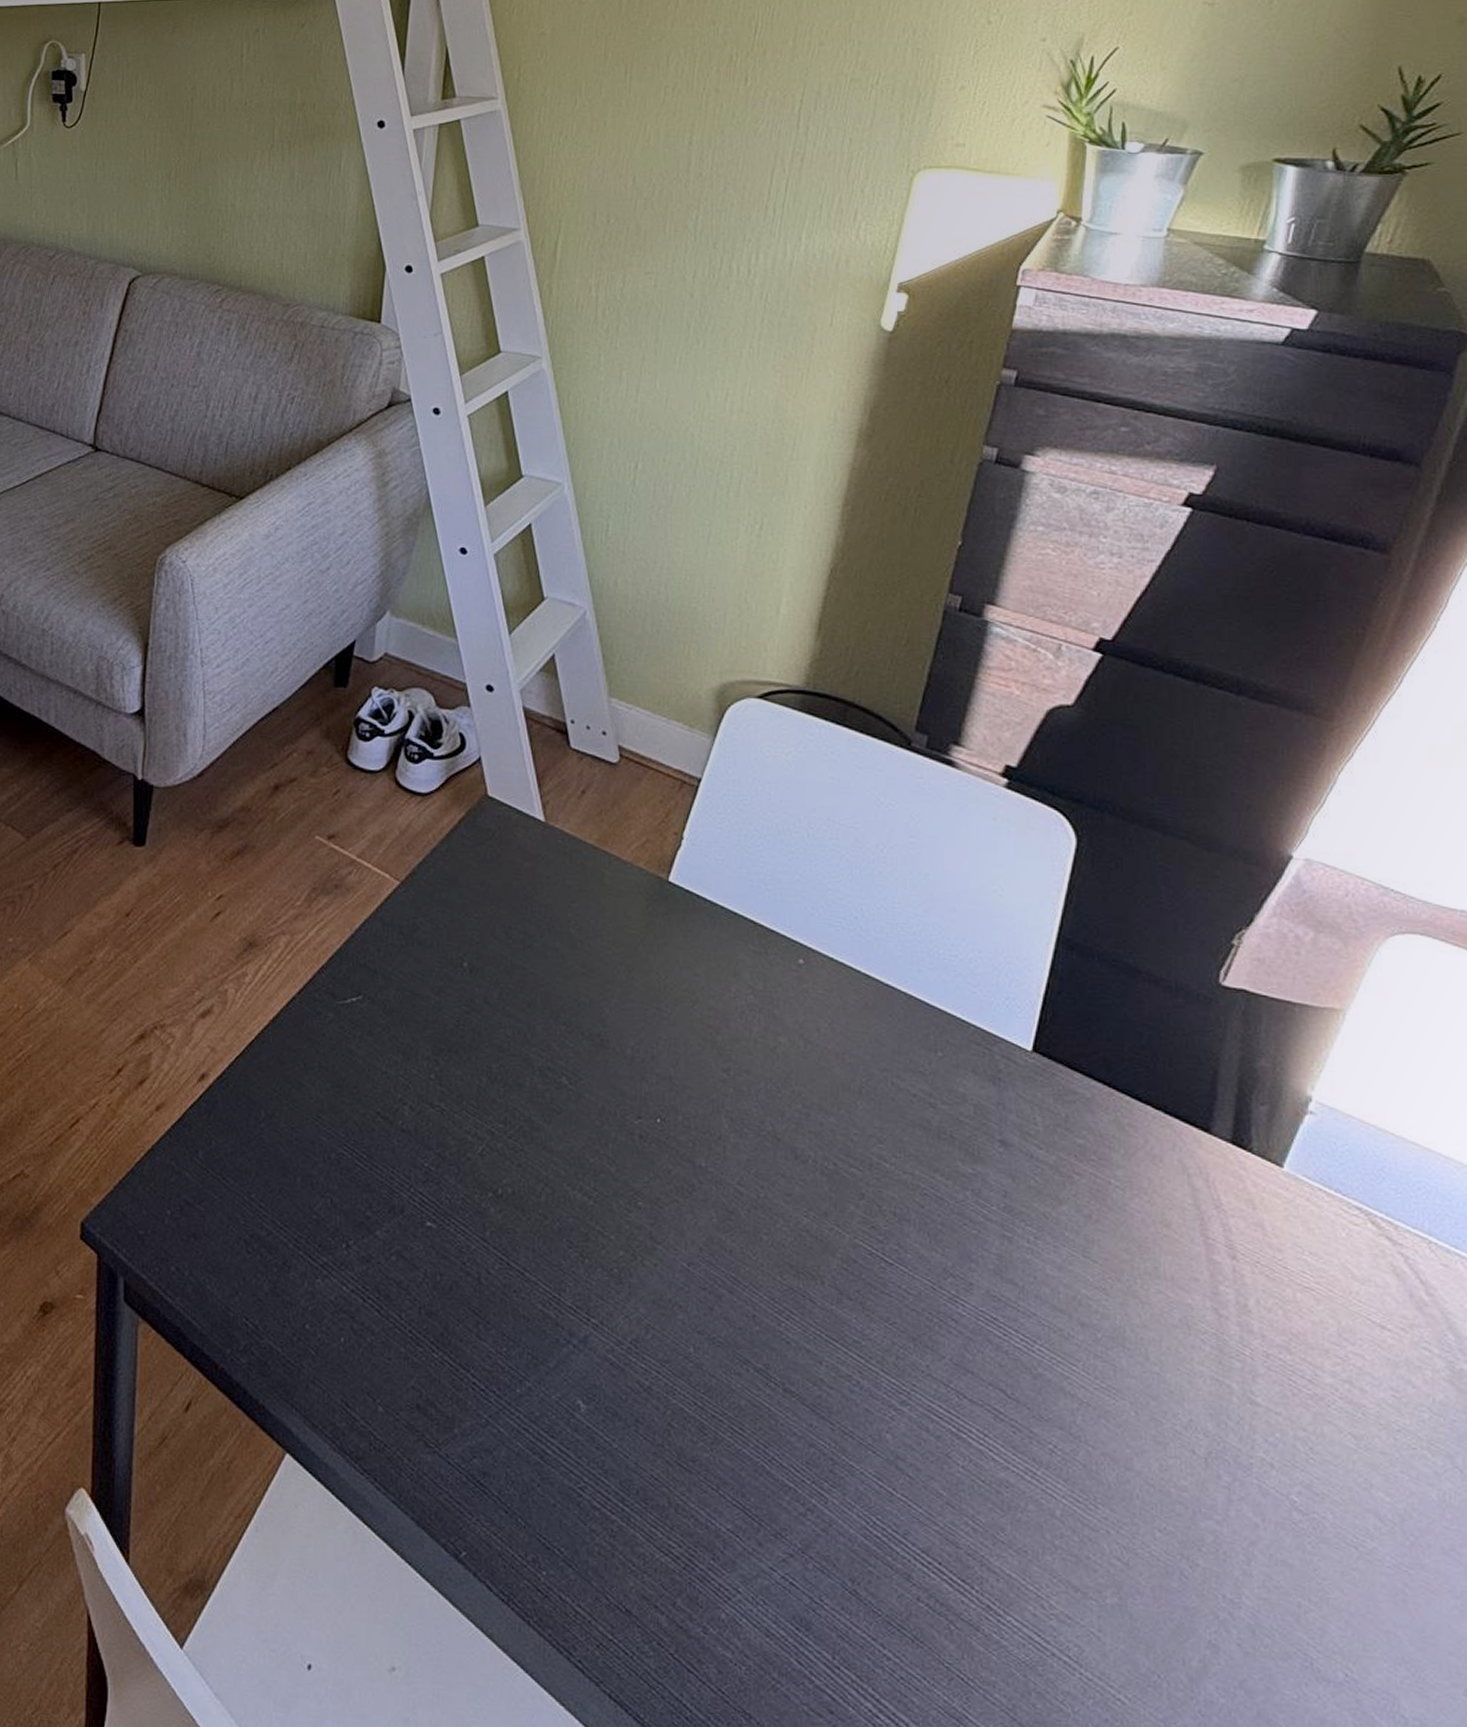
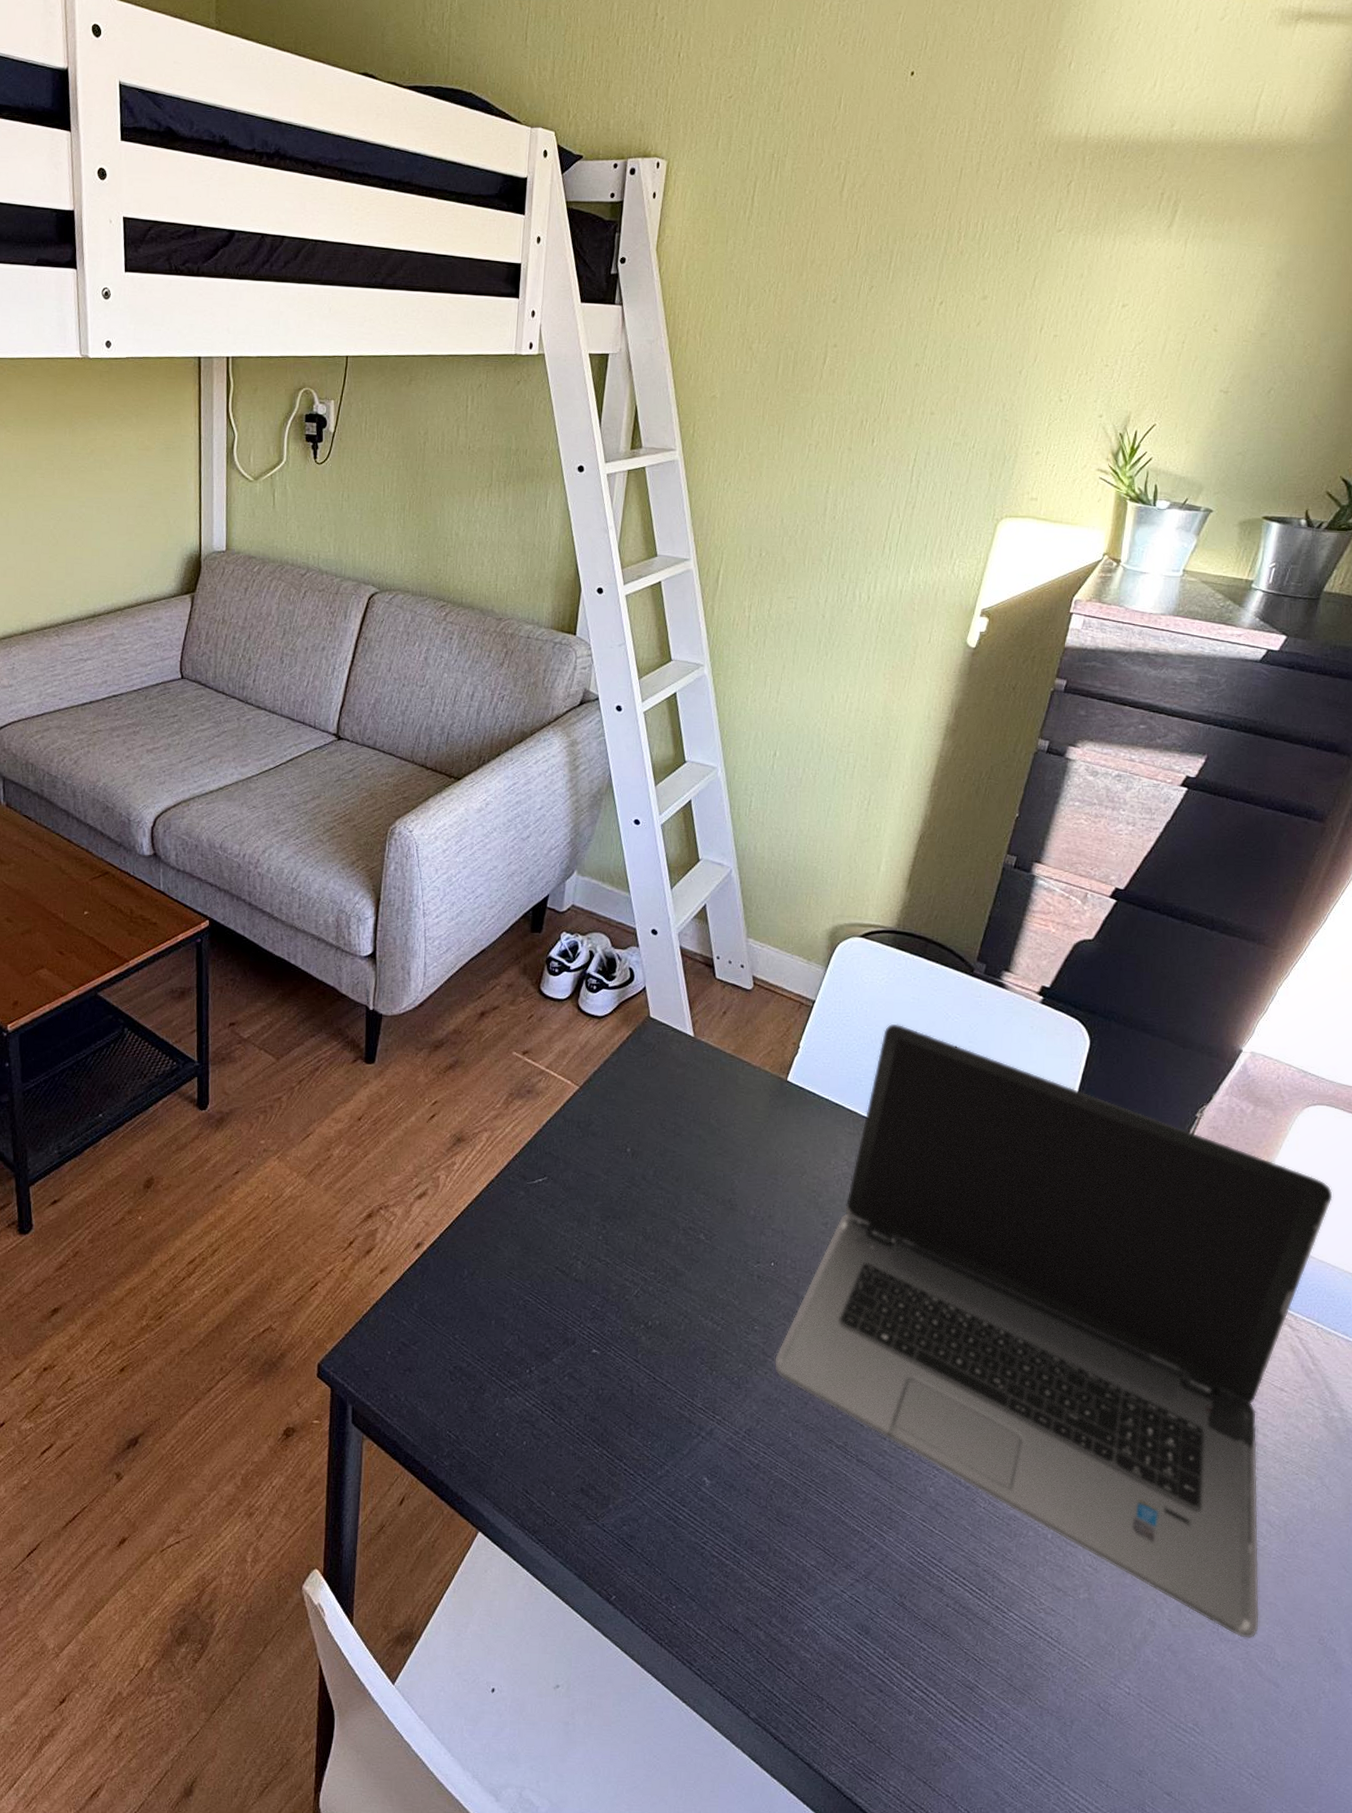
laptop computer: none [667,810,1439,1681] -> present [774,1023,1333,1639]

